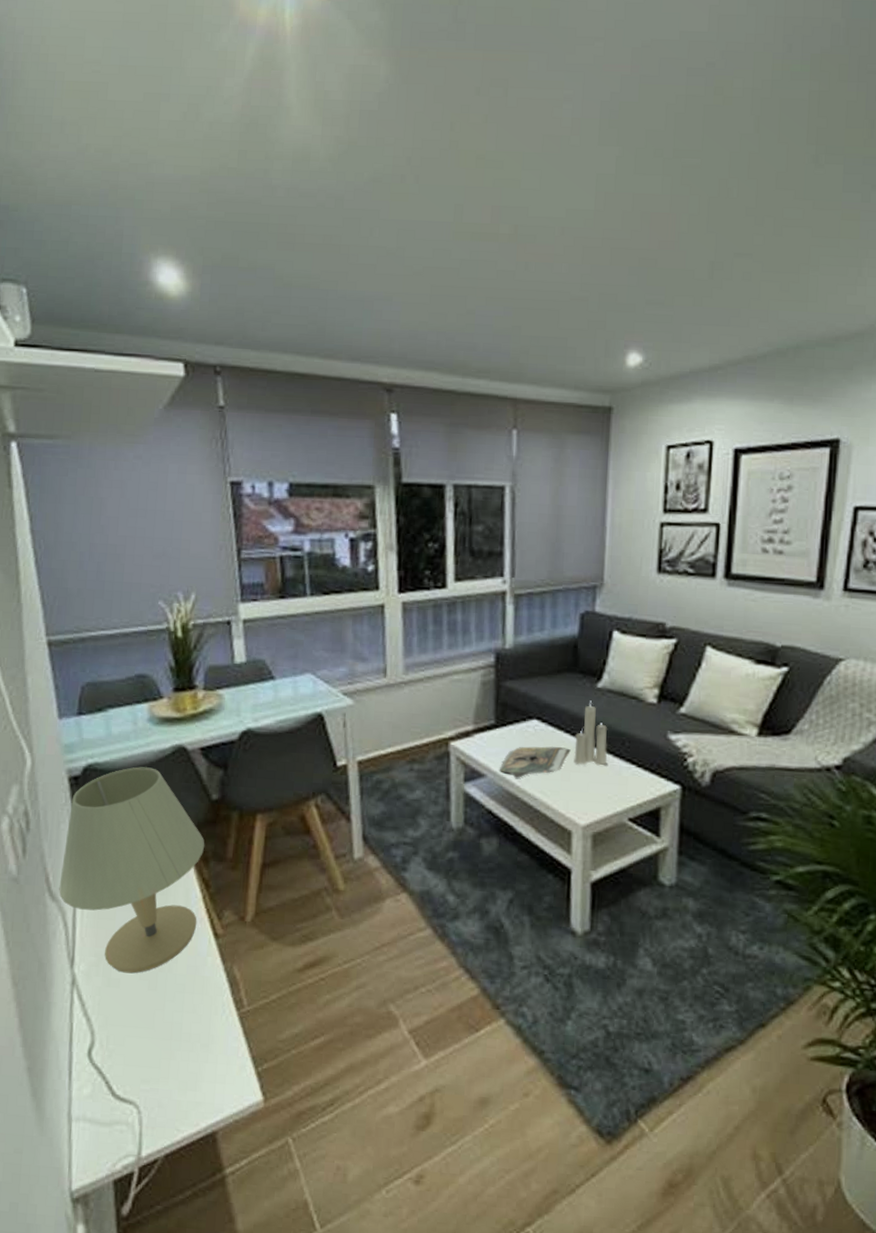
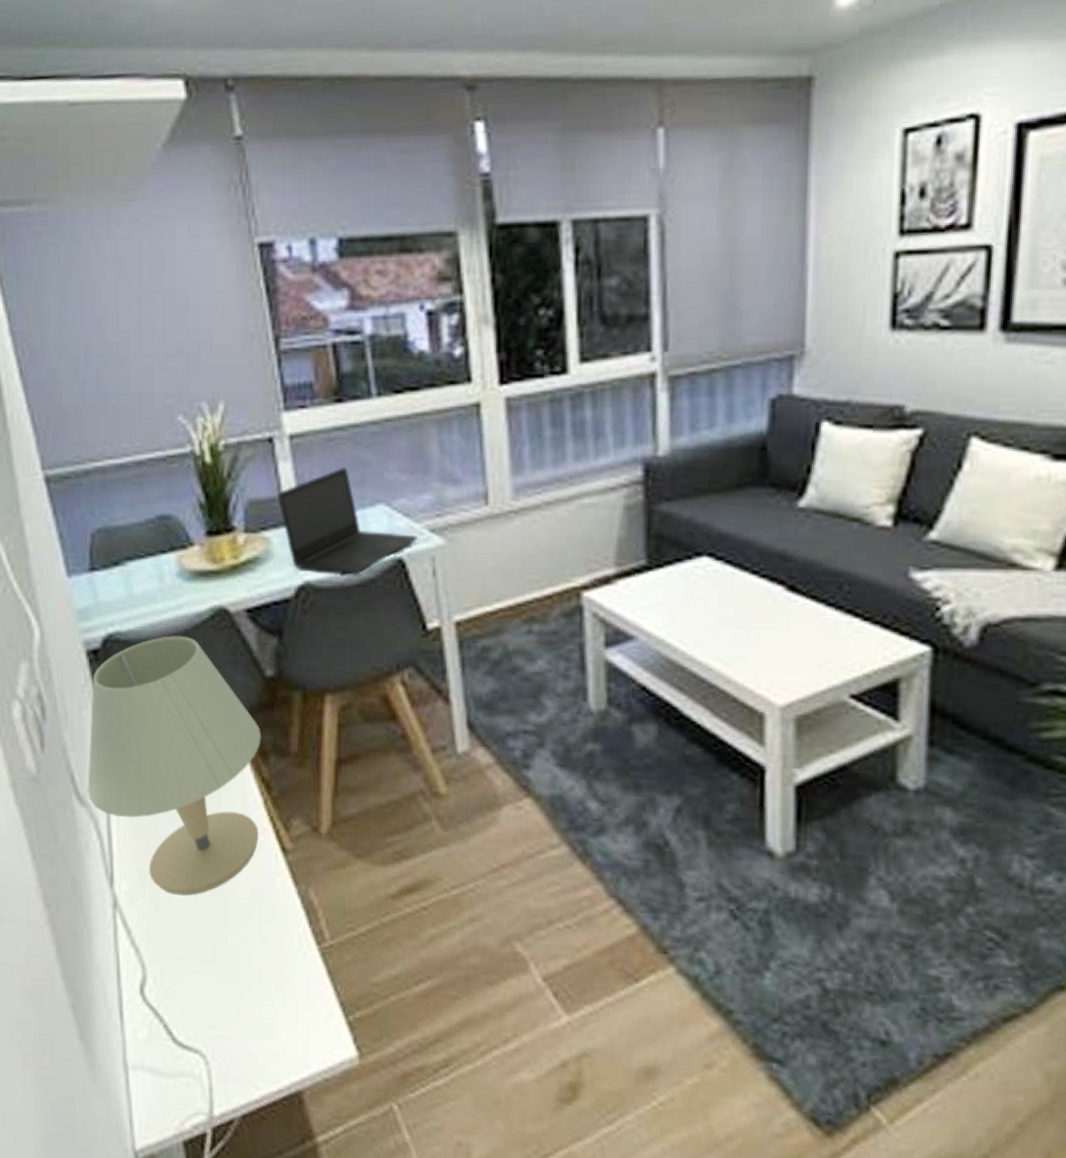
laptop: none [231,645,334,725] -> present [278,468,418,575]
magazine: present [500,746,571,778] -> none [656,594,760,640]
candle: present [574,700,608,766] -> none [765,526,817,621]

